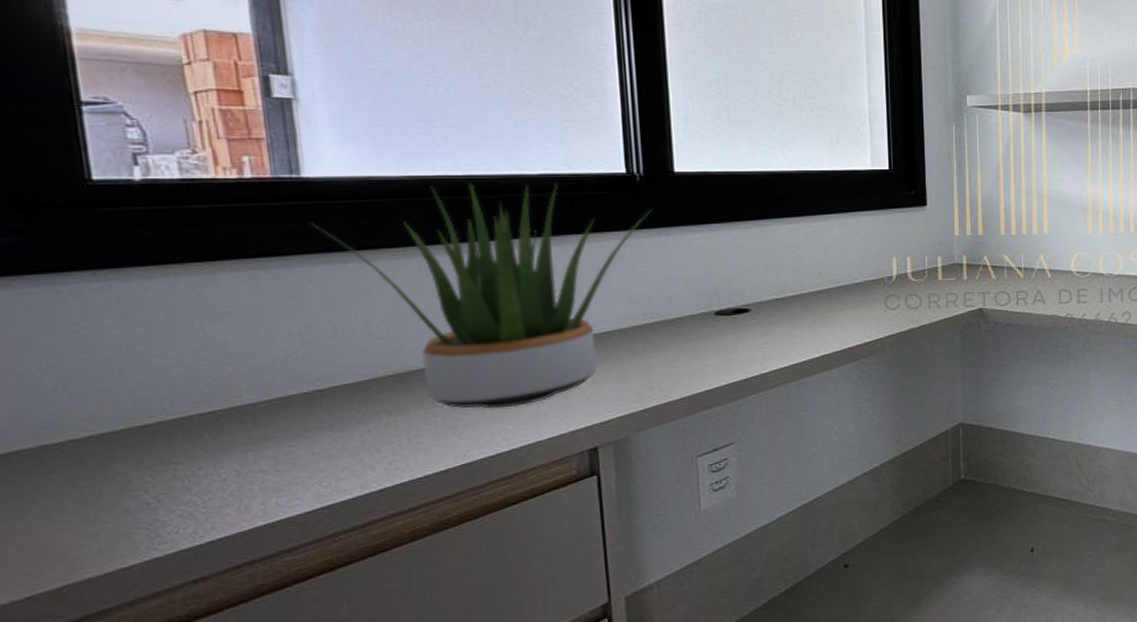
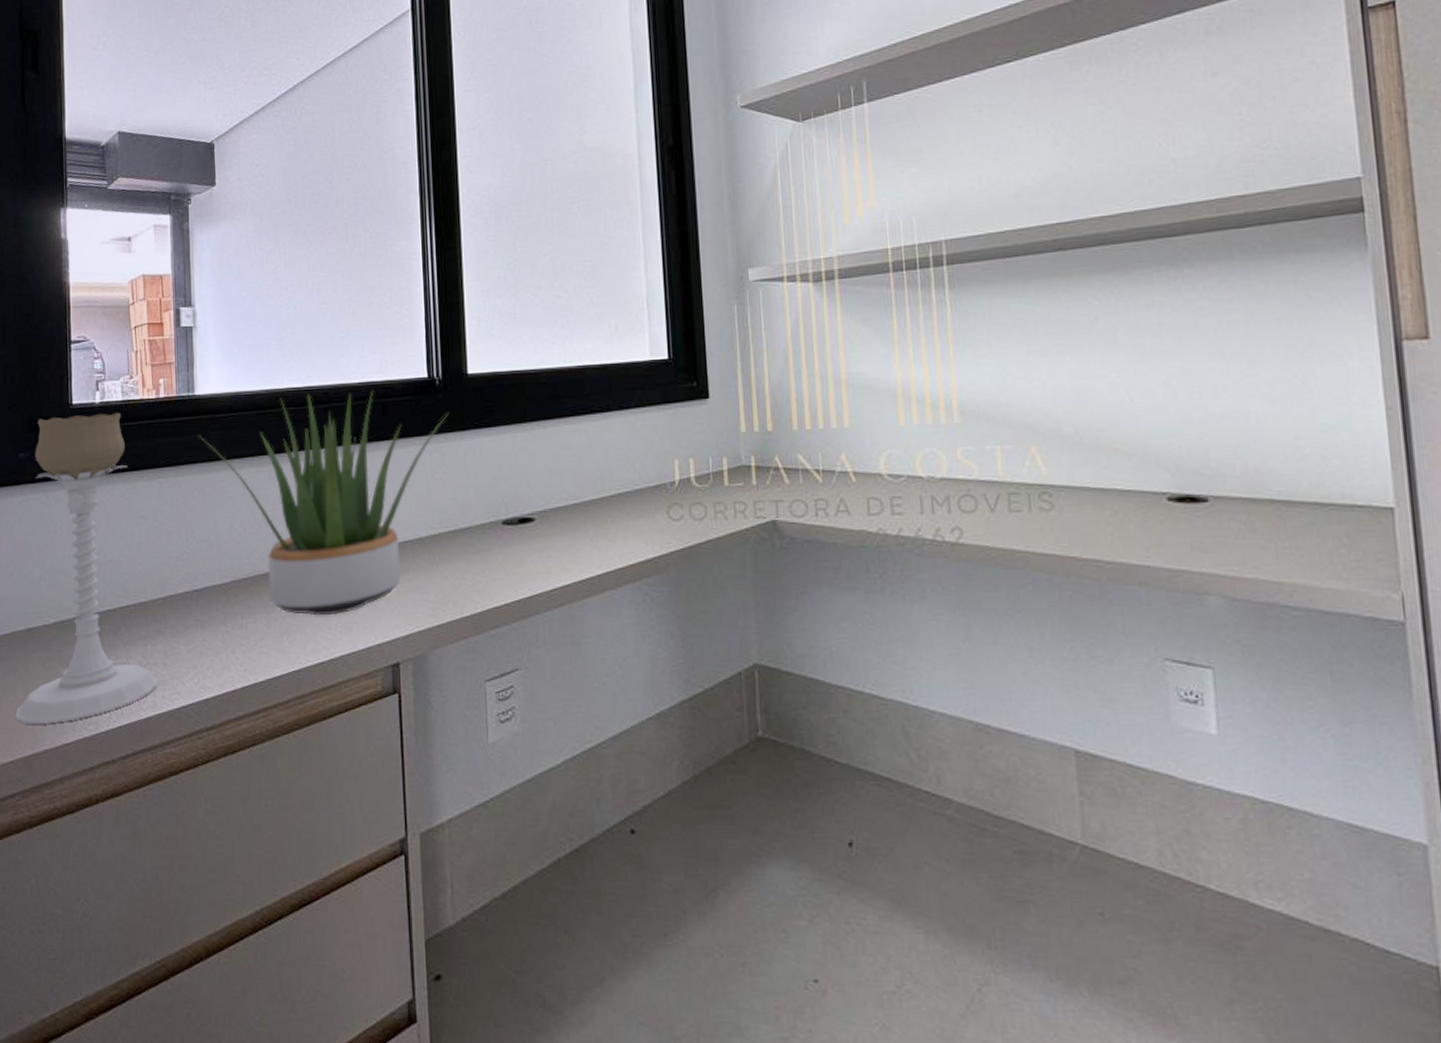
candle holder: none [28,192,268,553] -> present [14,412,158,724]

